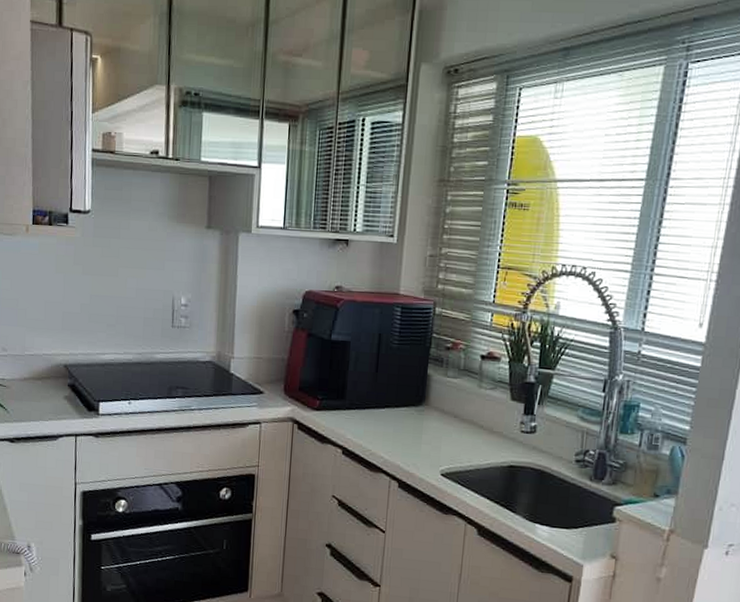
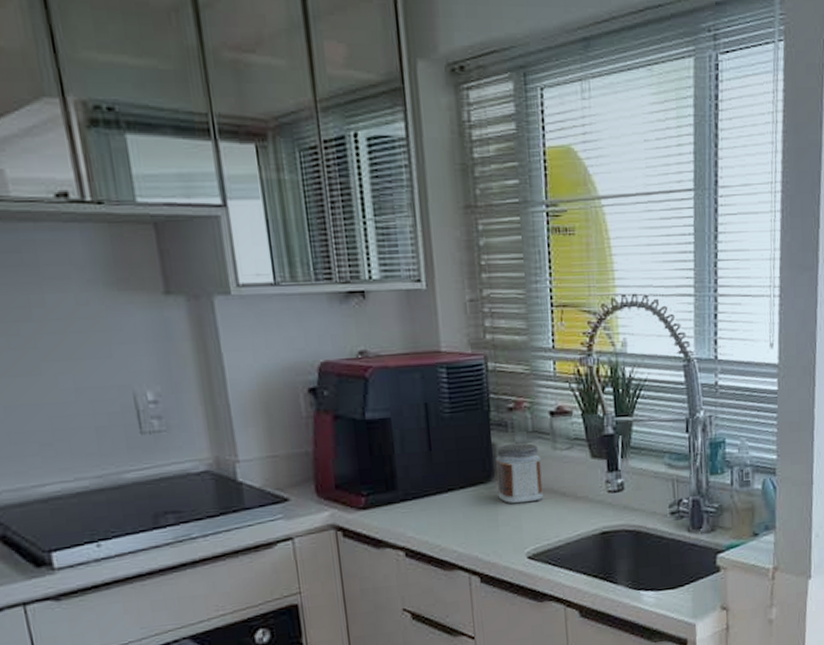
jar: none [425,377,467,429] -> present [496,443,543,504]

